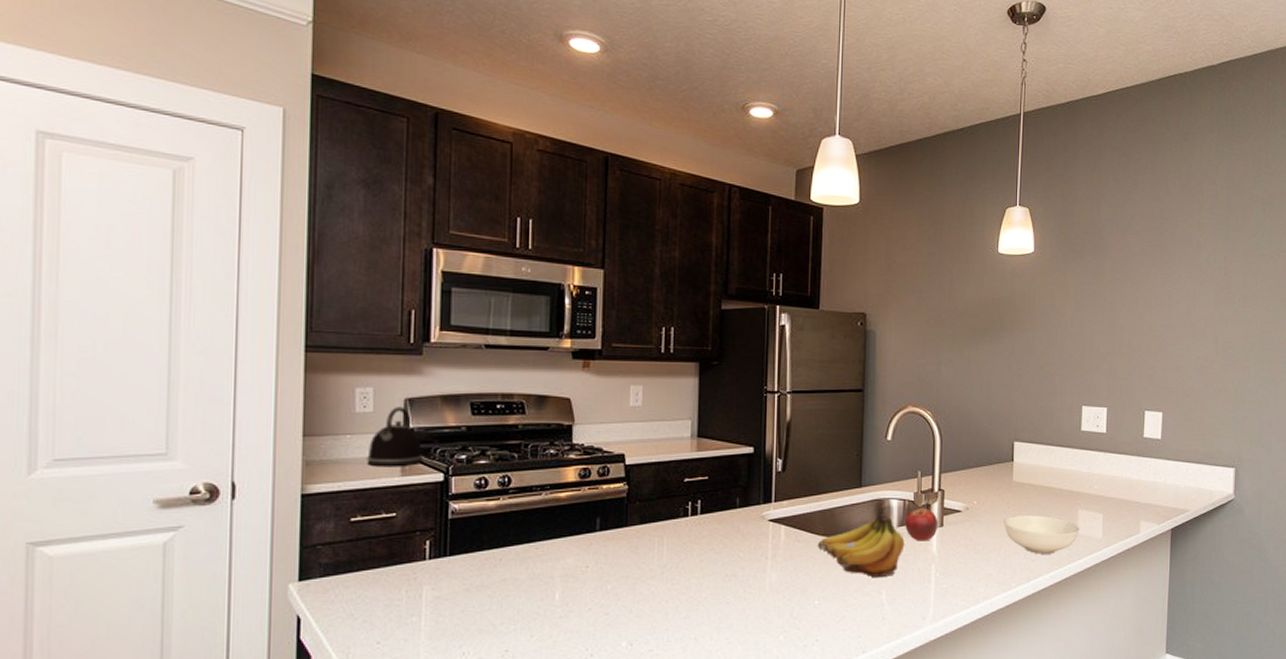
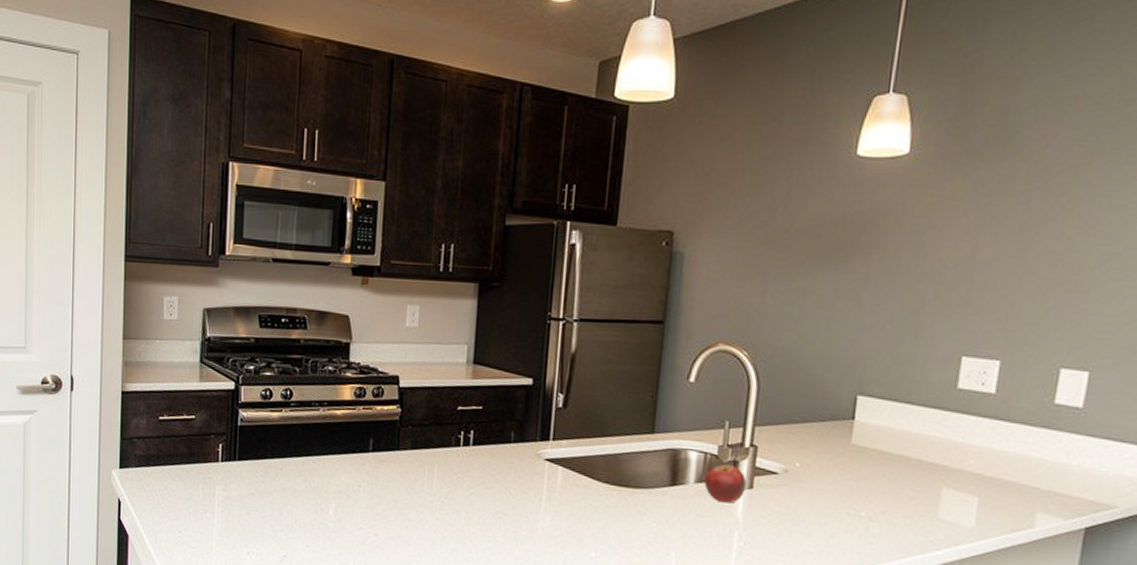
kettle: present [367,406,424,467] -> none [172,315,218,373]
fruit: present [817,514,905,578] -> none [598,466,703,538]
bowl: present [1003,515,1080,554] -> none [833,486,943,539]

